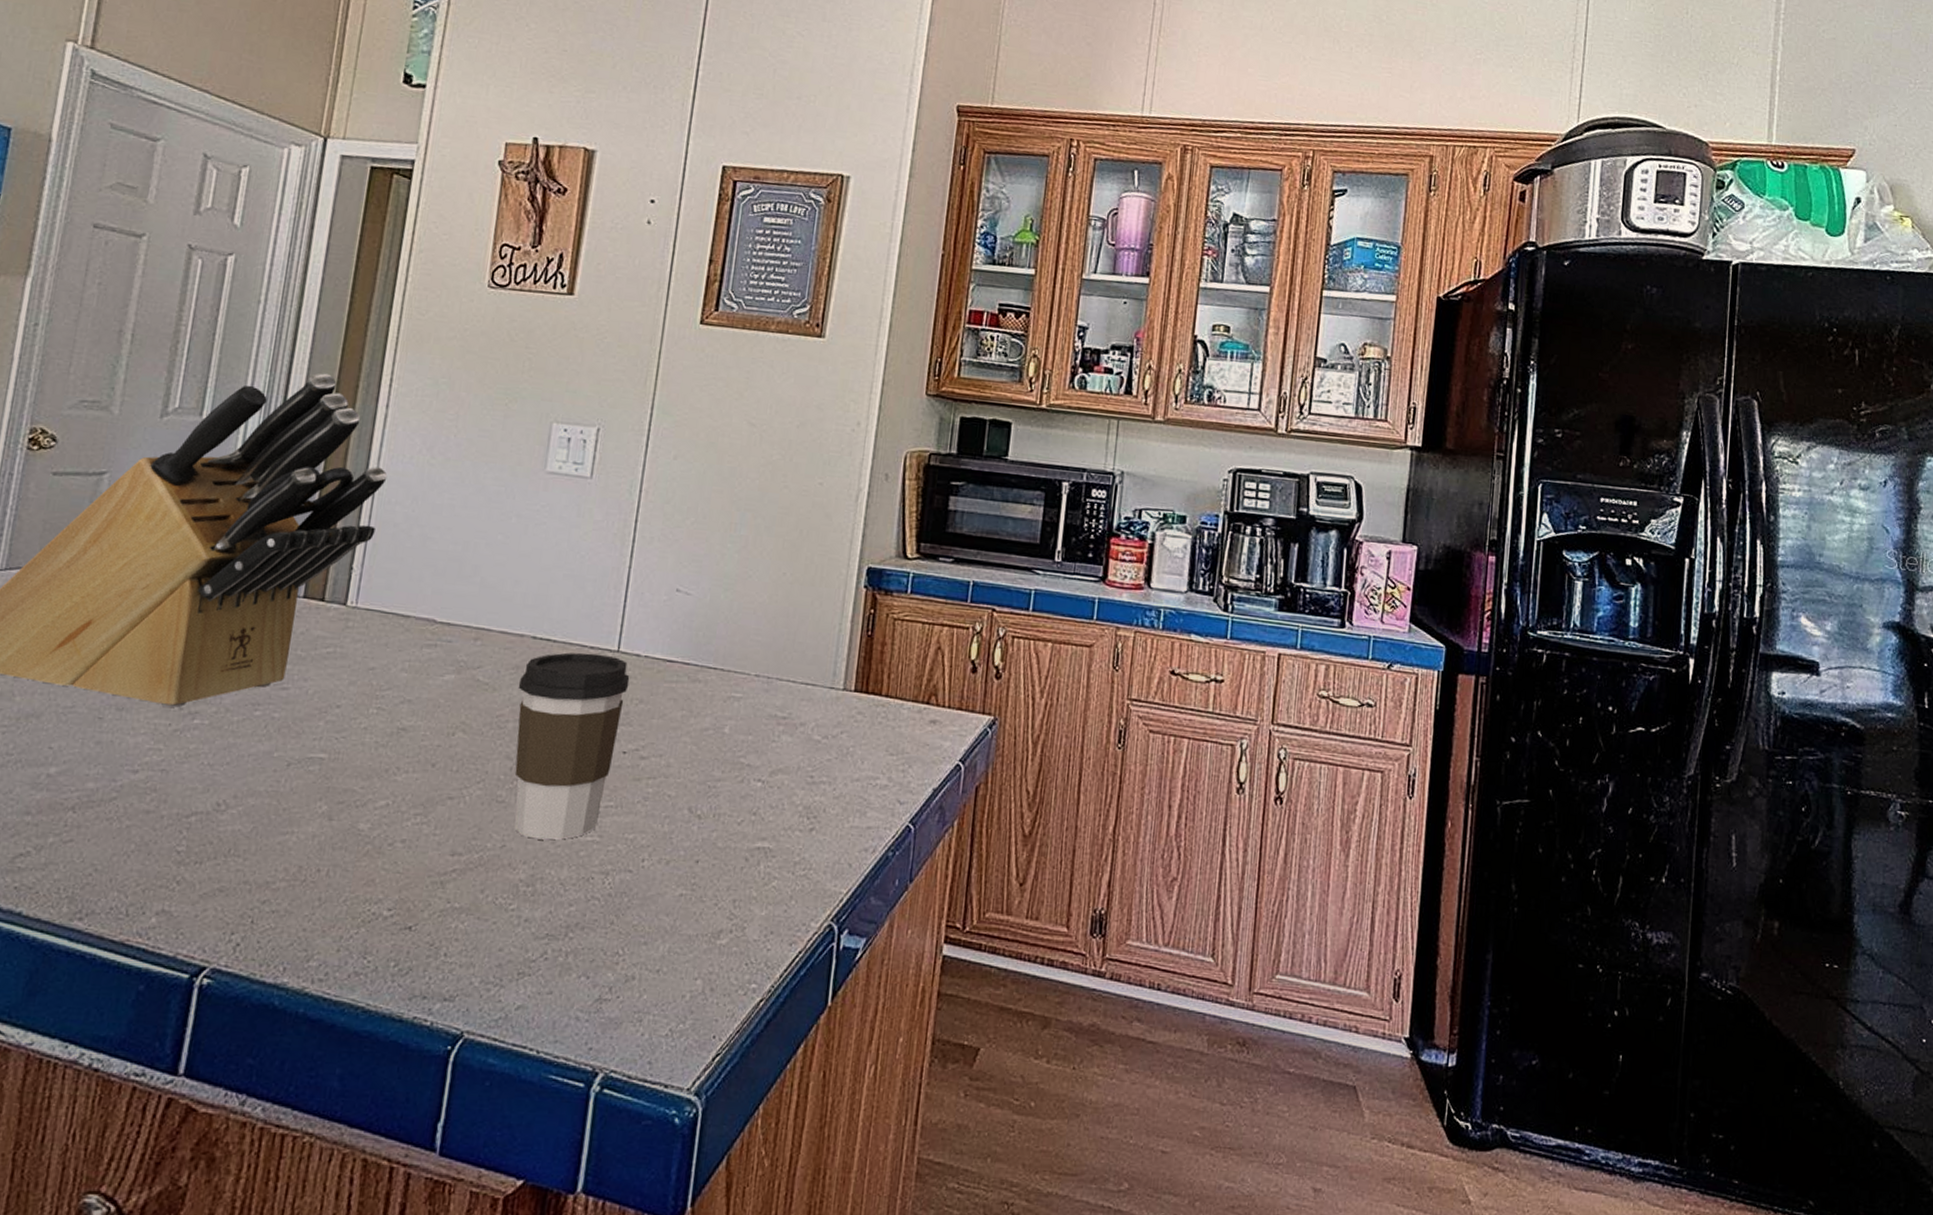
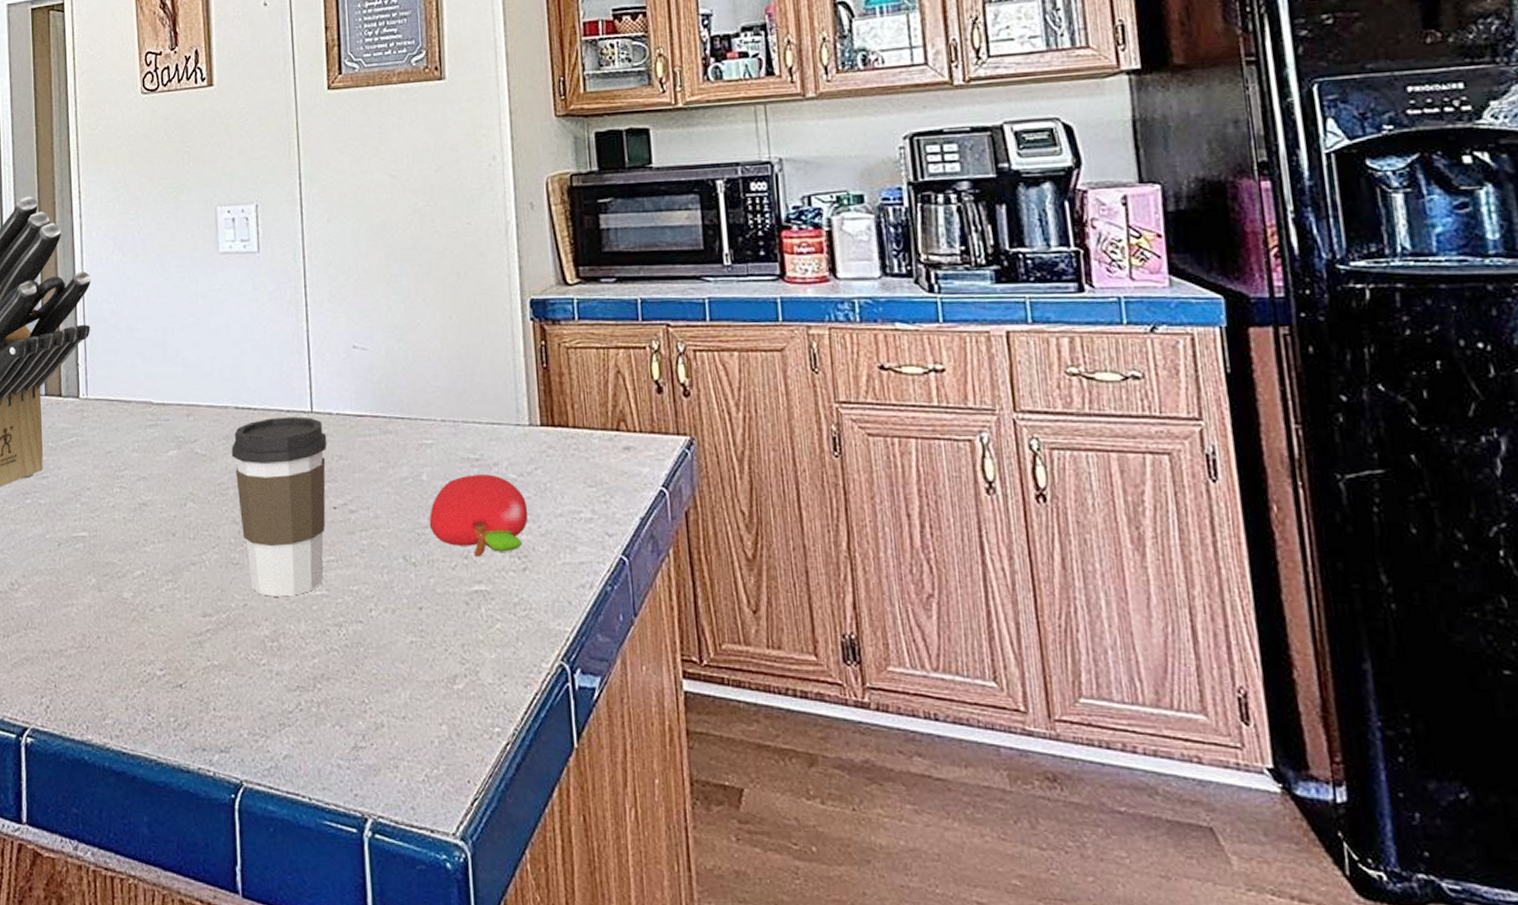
fruit: none [722,732,826,815] -> present [429,474,528,558]

